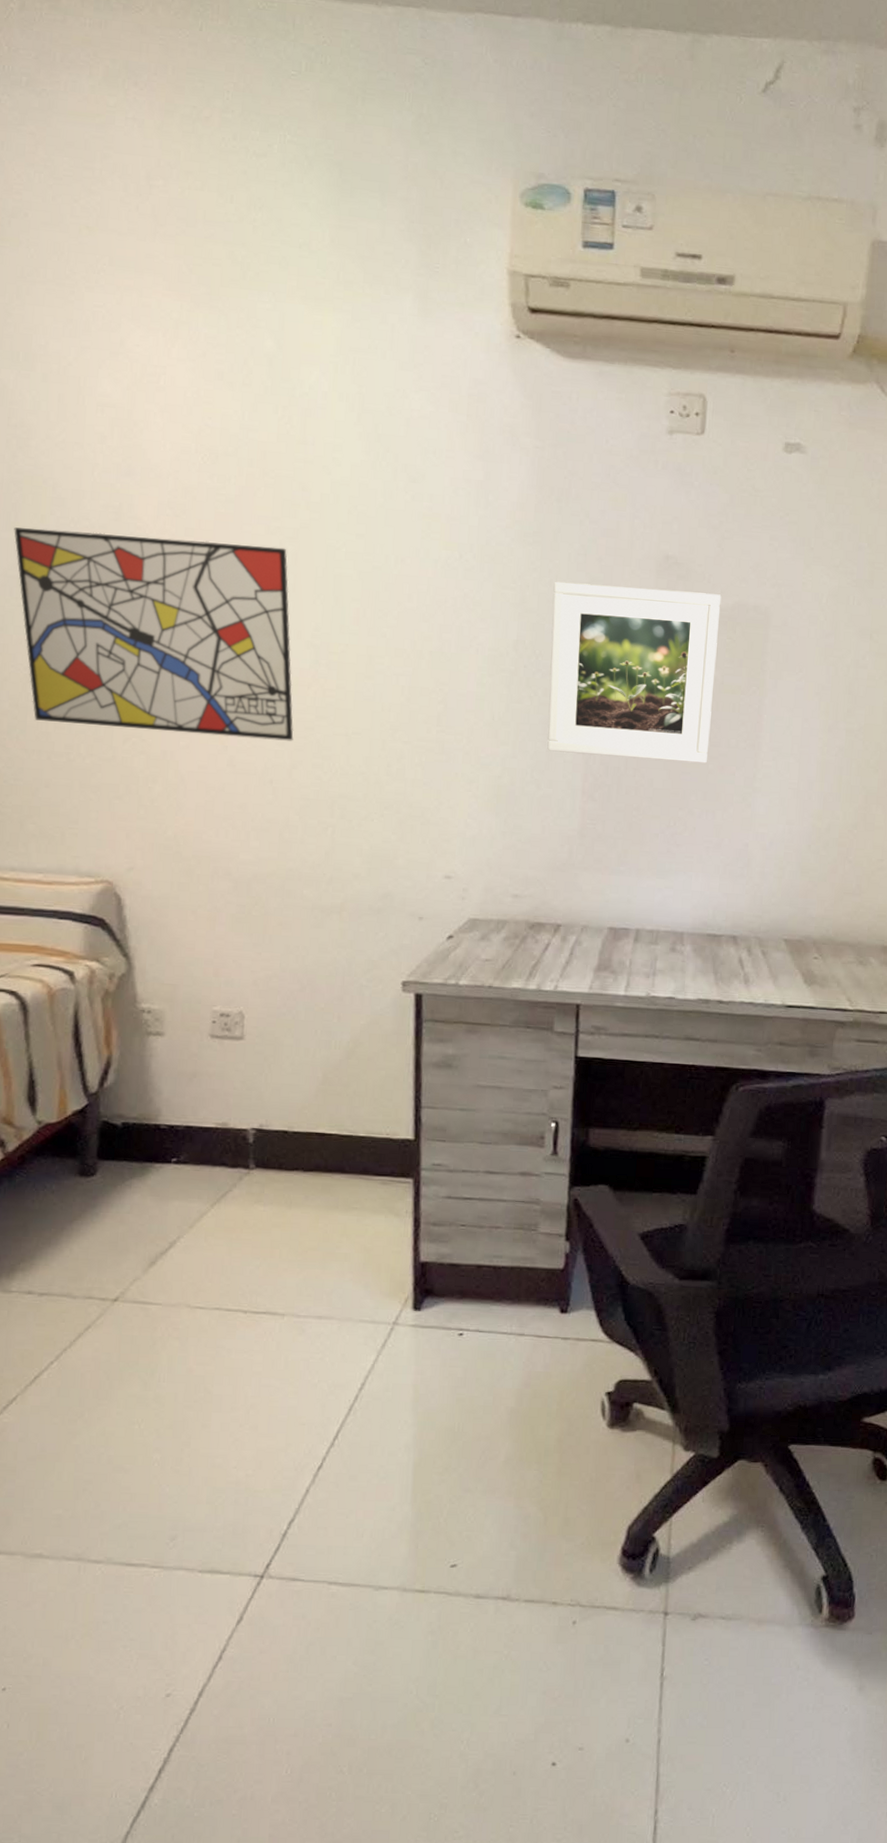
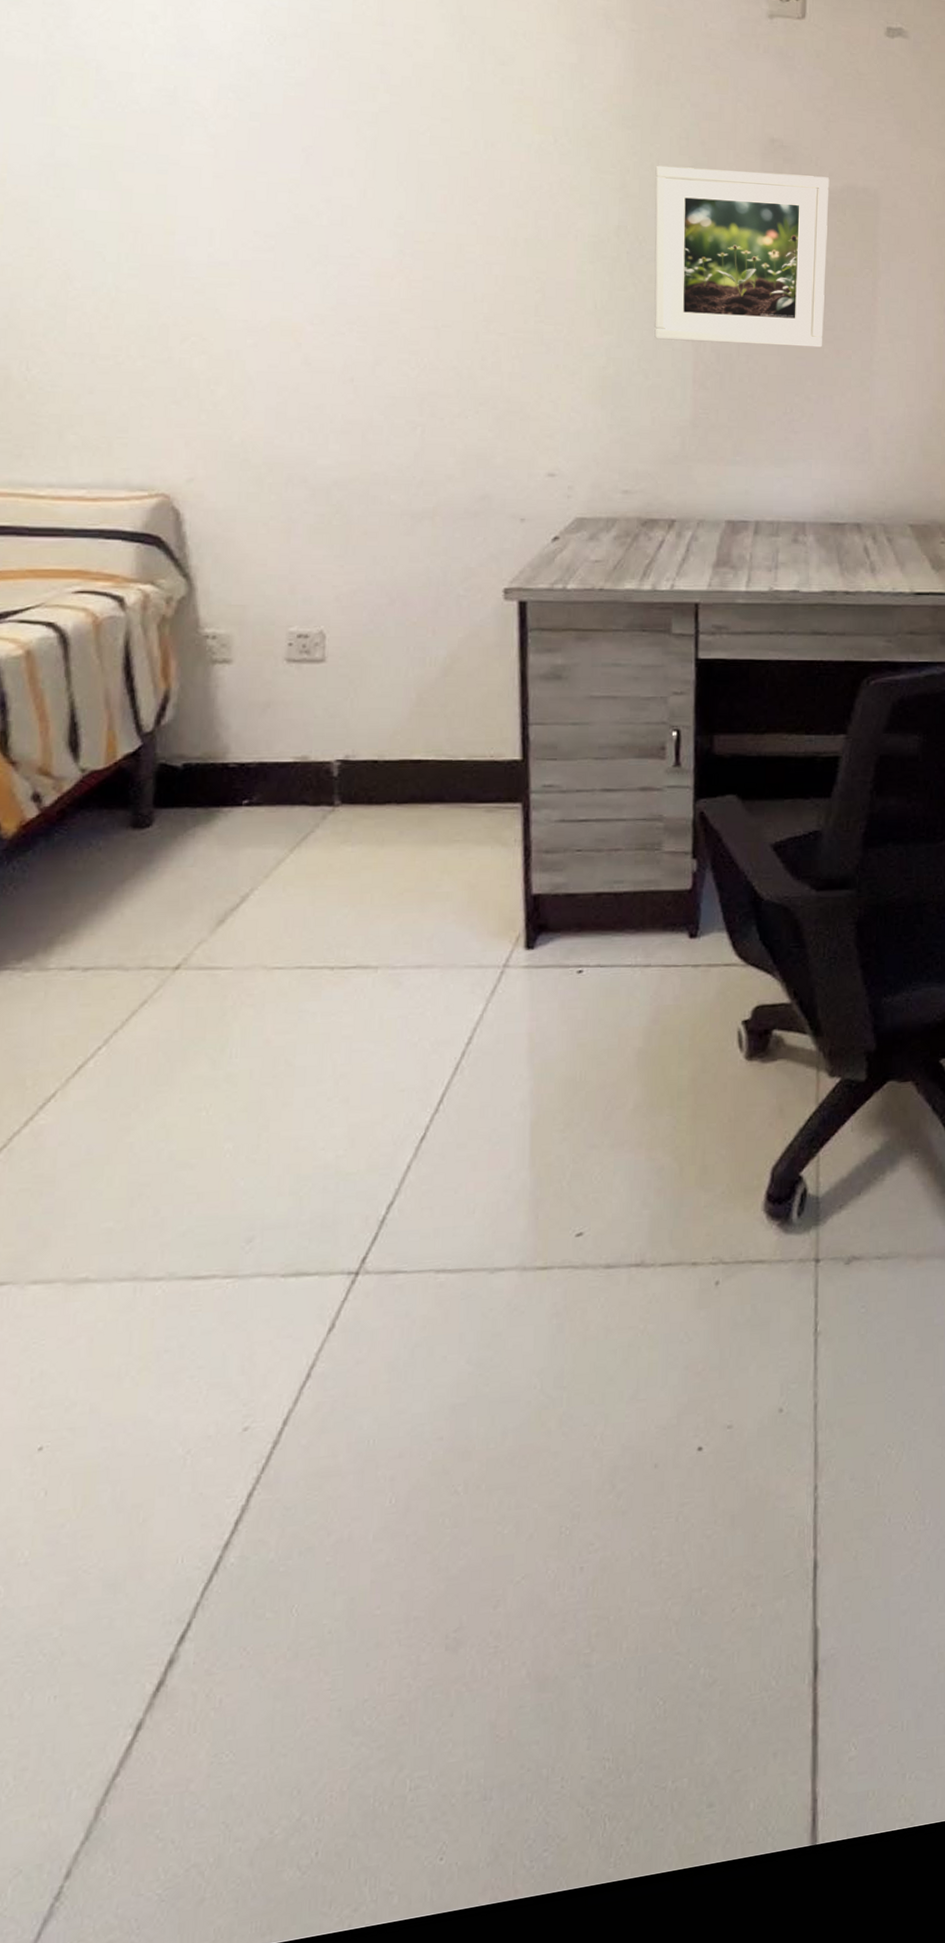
wall art: present [14,527,294,741] -> none [50,112,377,336]

